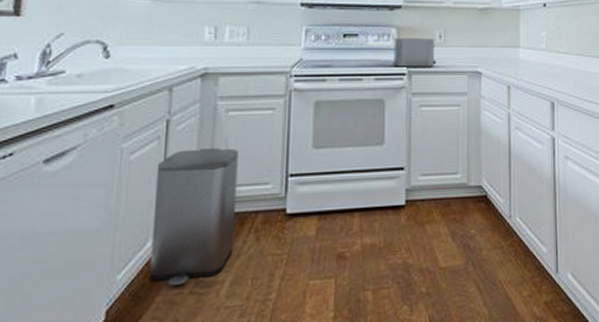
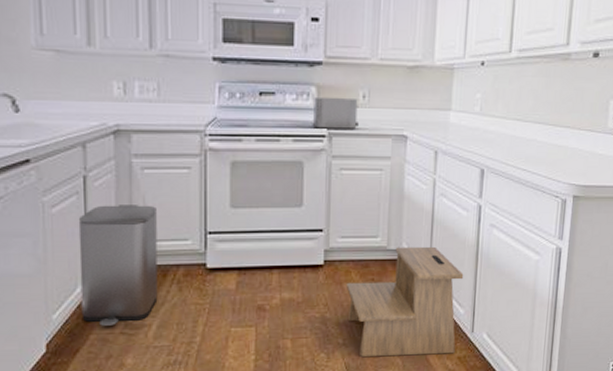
step stool: none [428,181,544,307] -> present [345,246,464,357]

